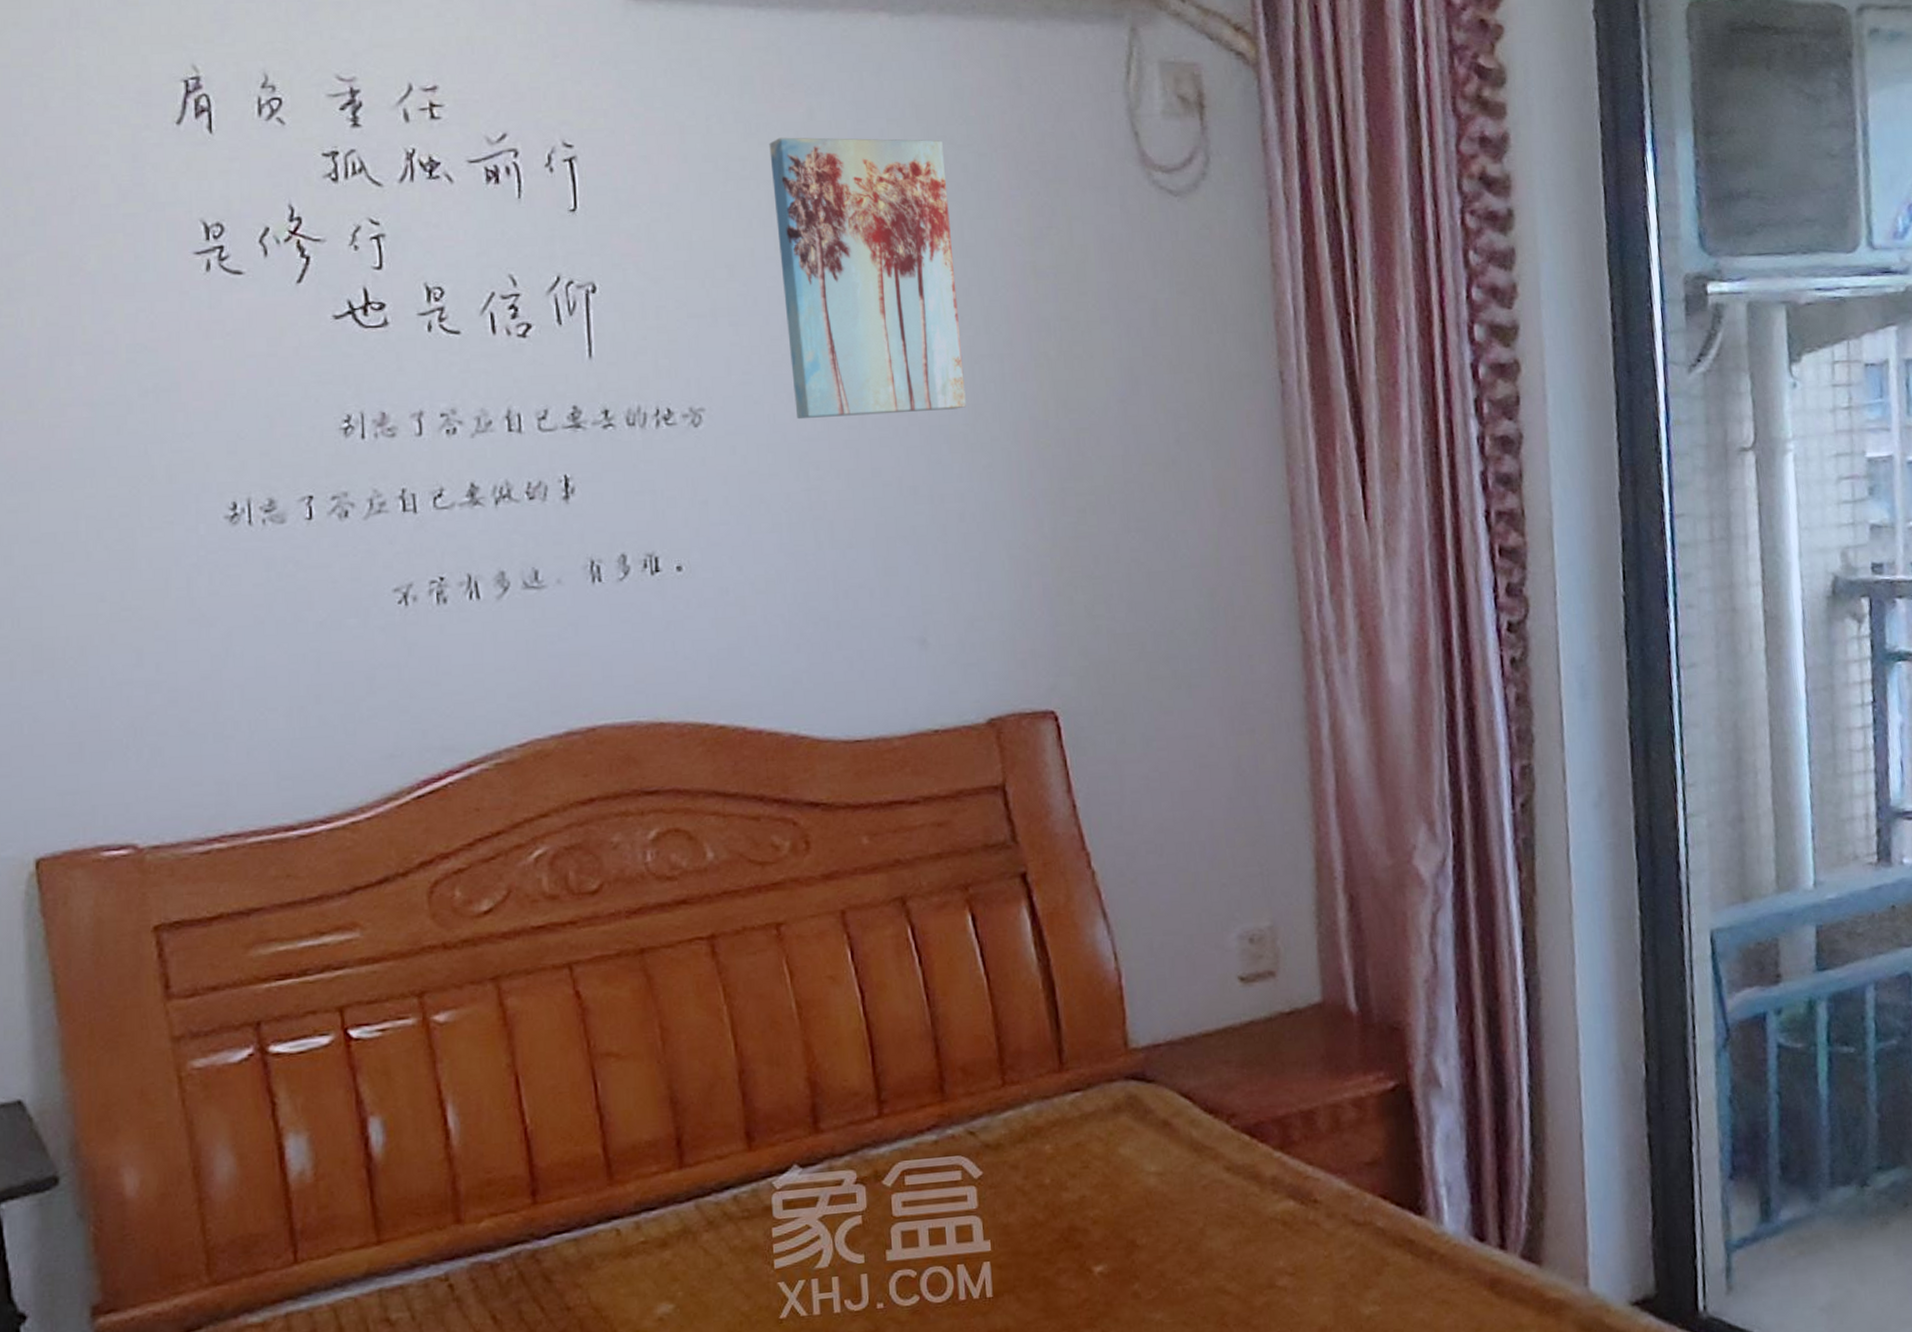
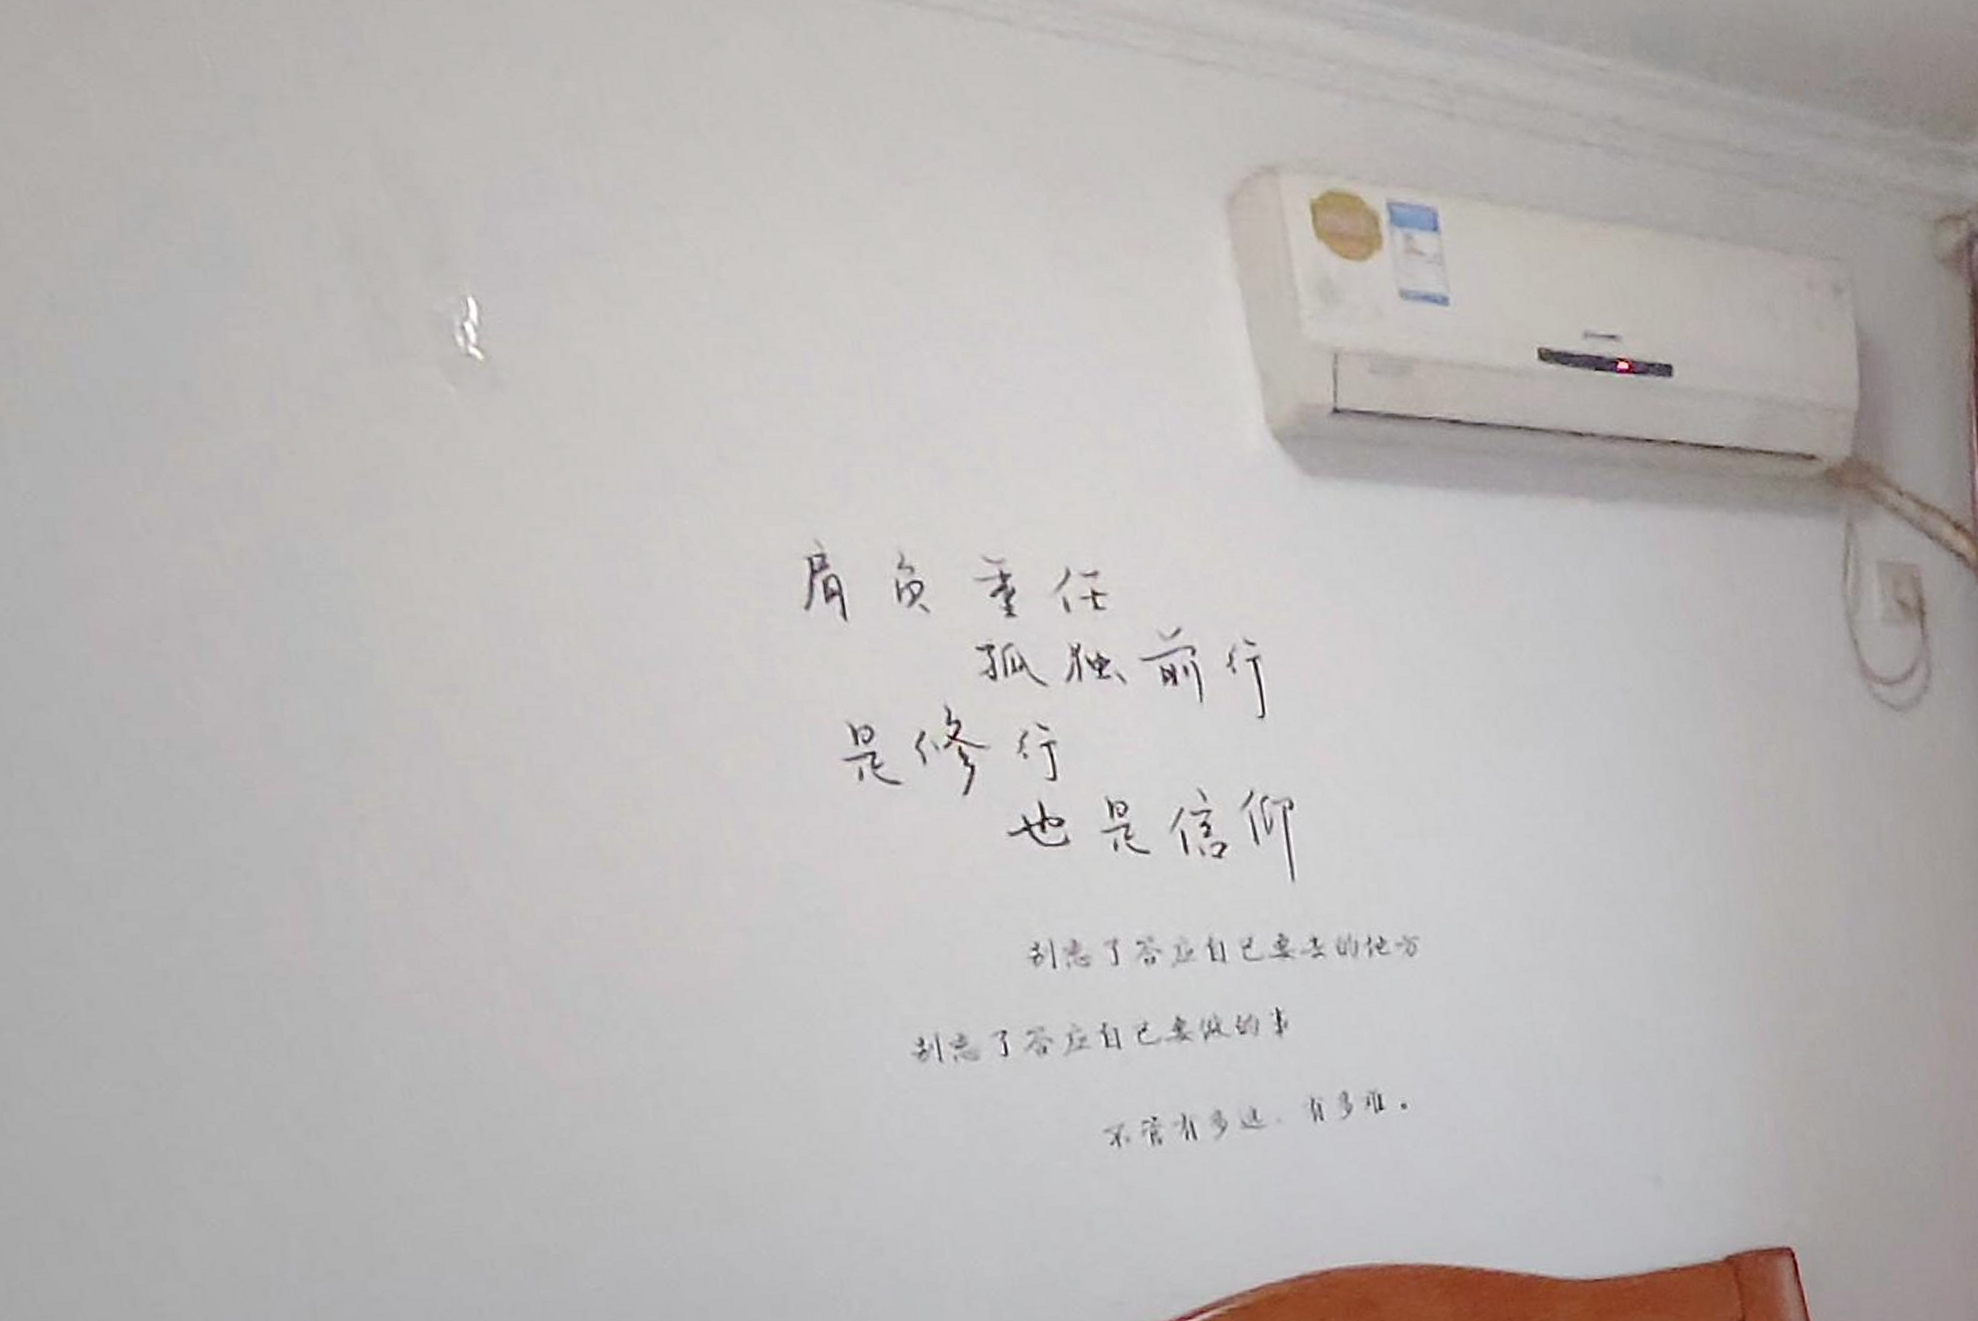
wall art: present [769,137,966,420] -> none [1469,638,1691,949]

